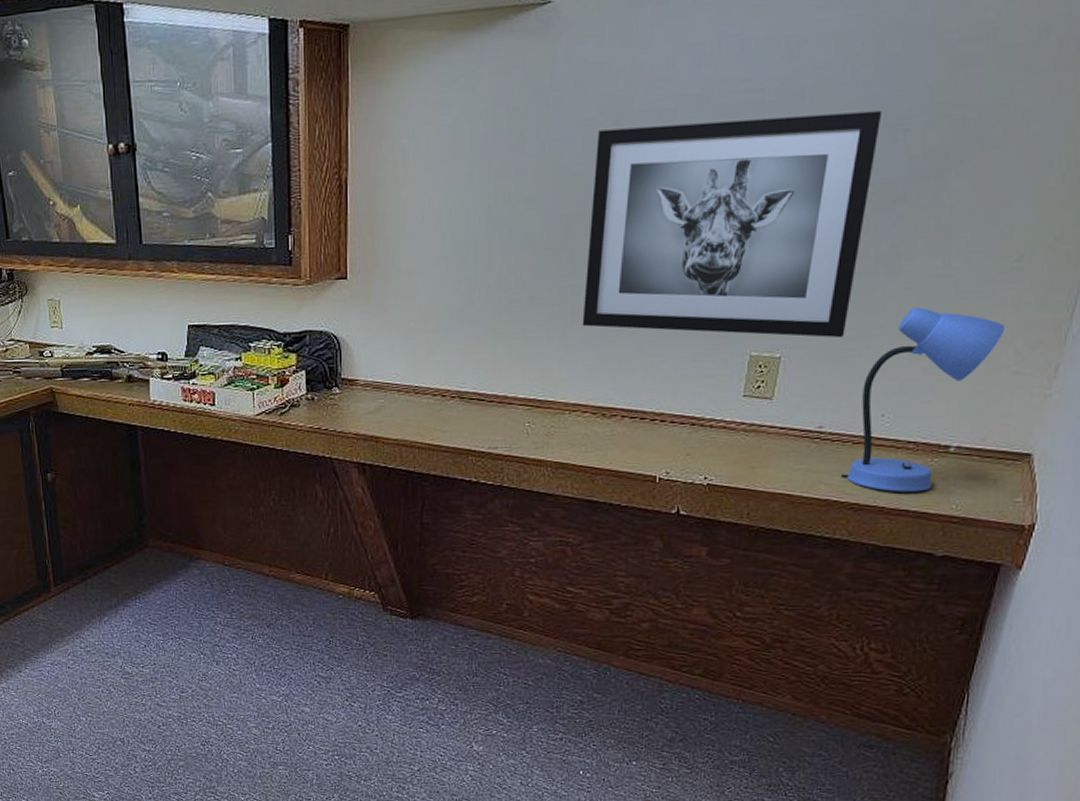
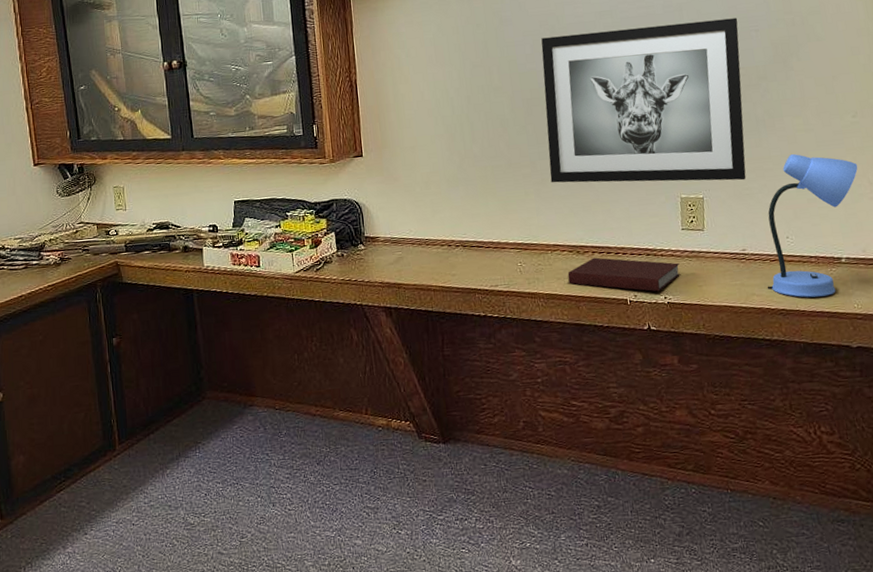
notebook: none [586,423,732,470] -> present [567,257,680,292]

